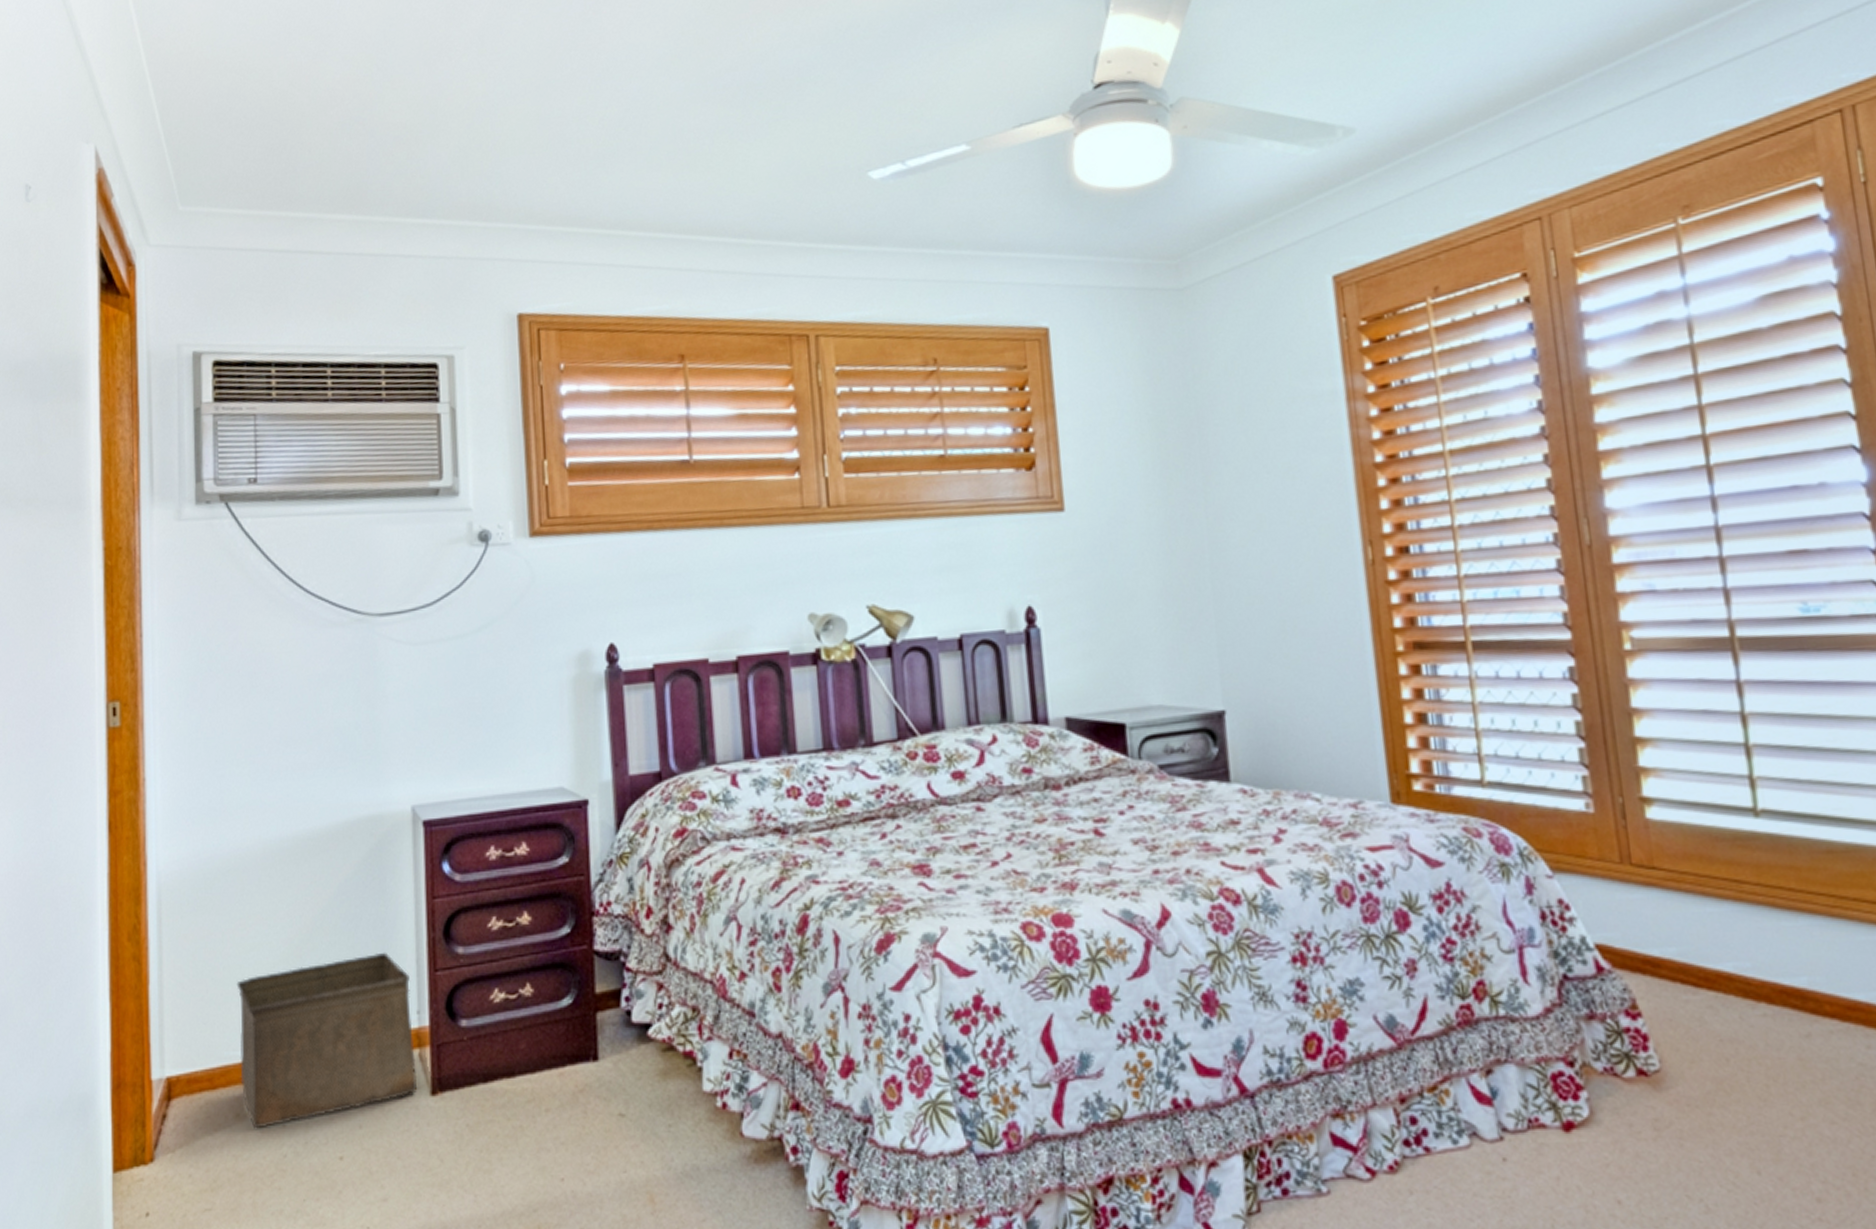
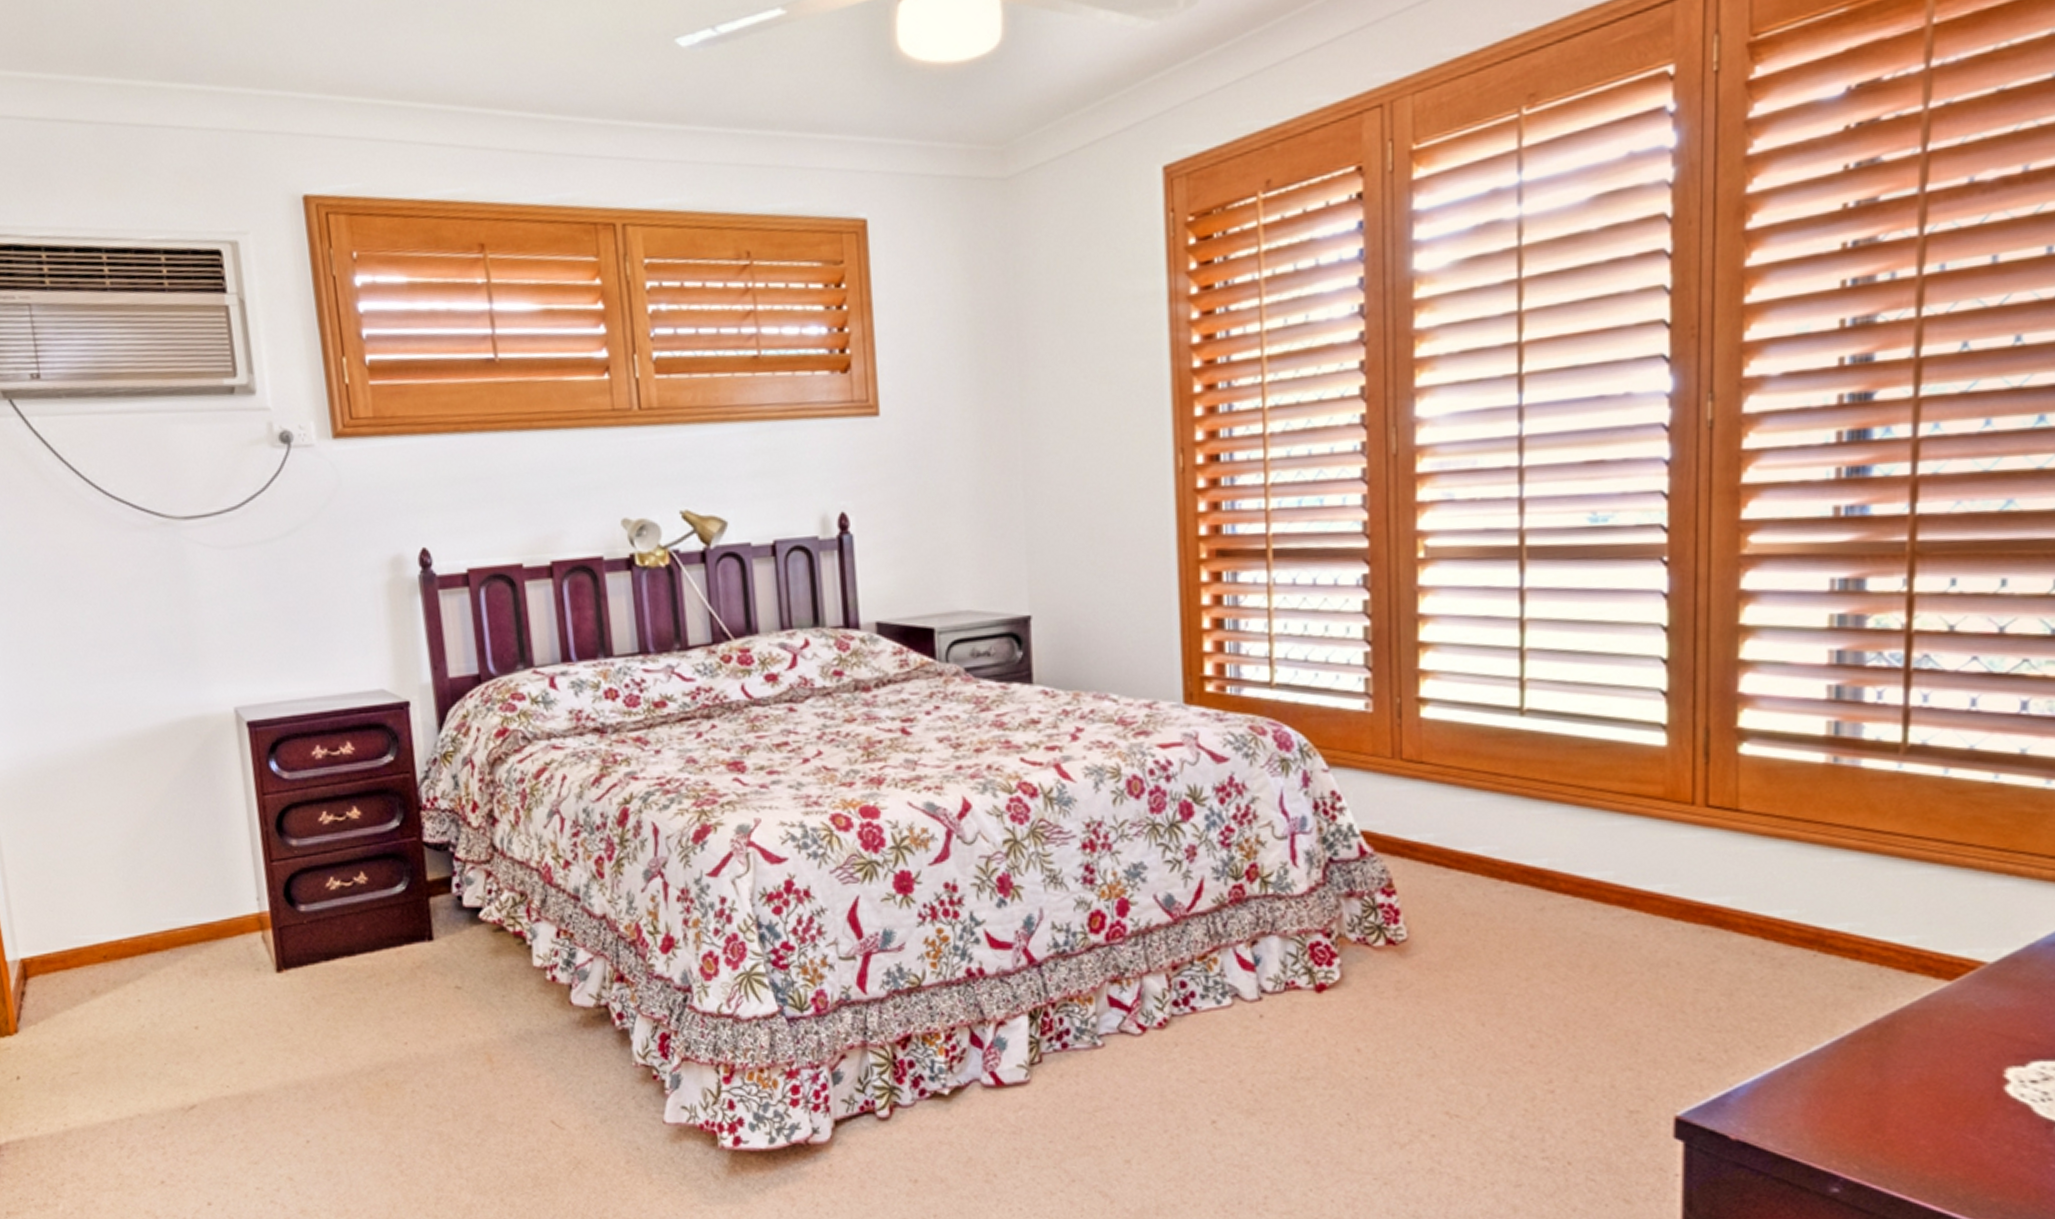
storage bin: present [236,952,418,1129] -> none [78,844,264,1003]

